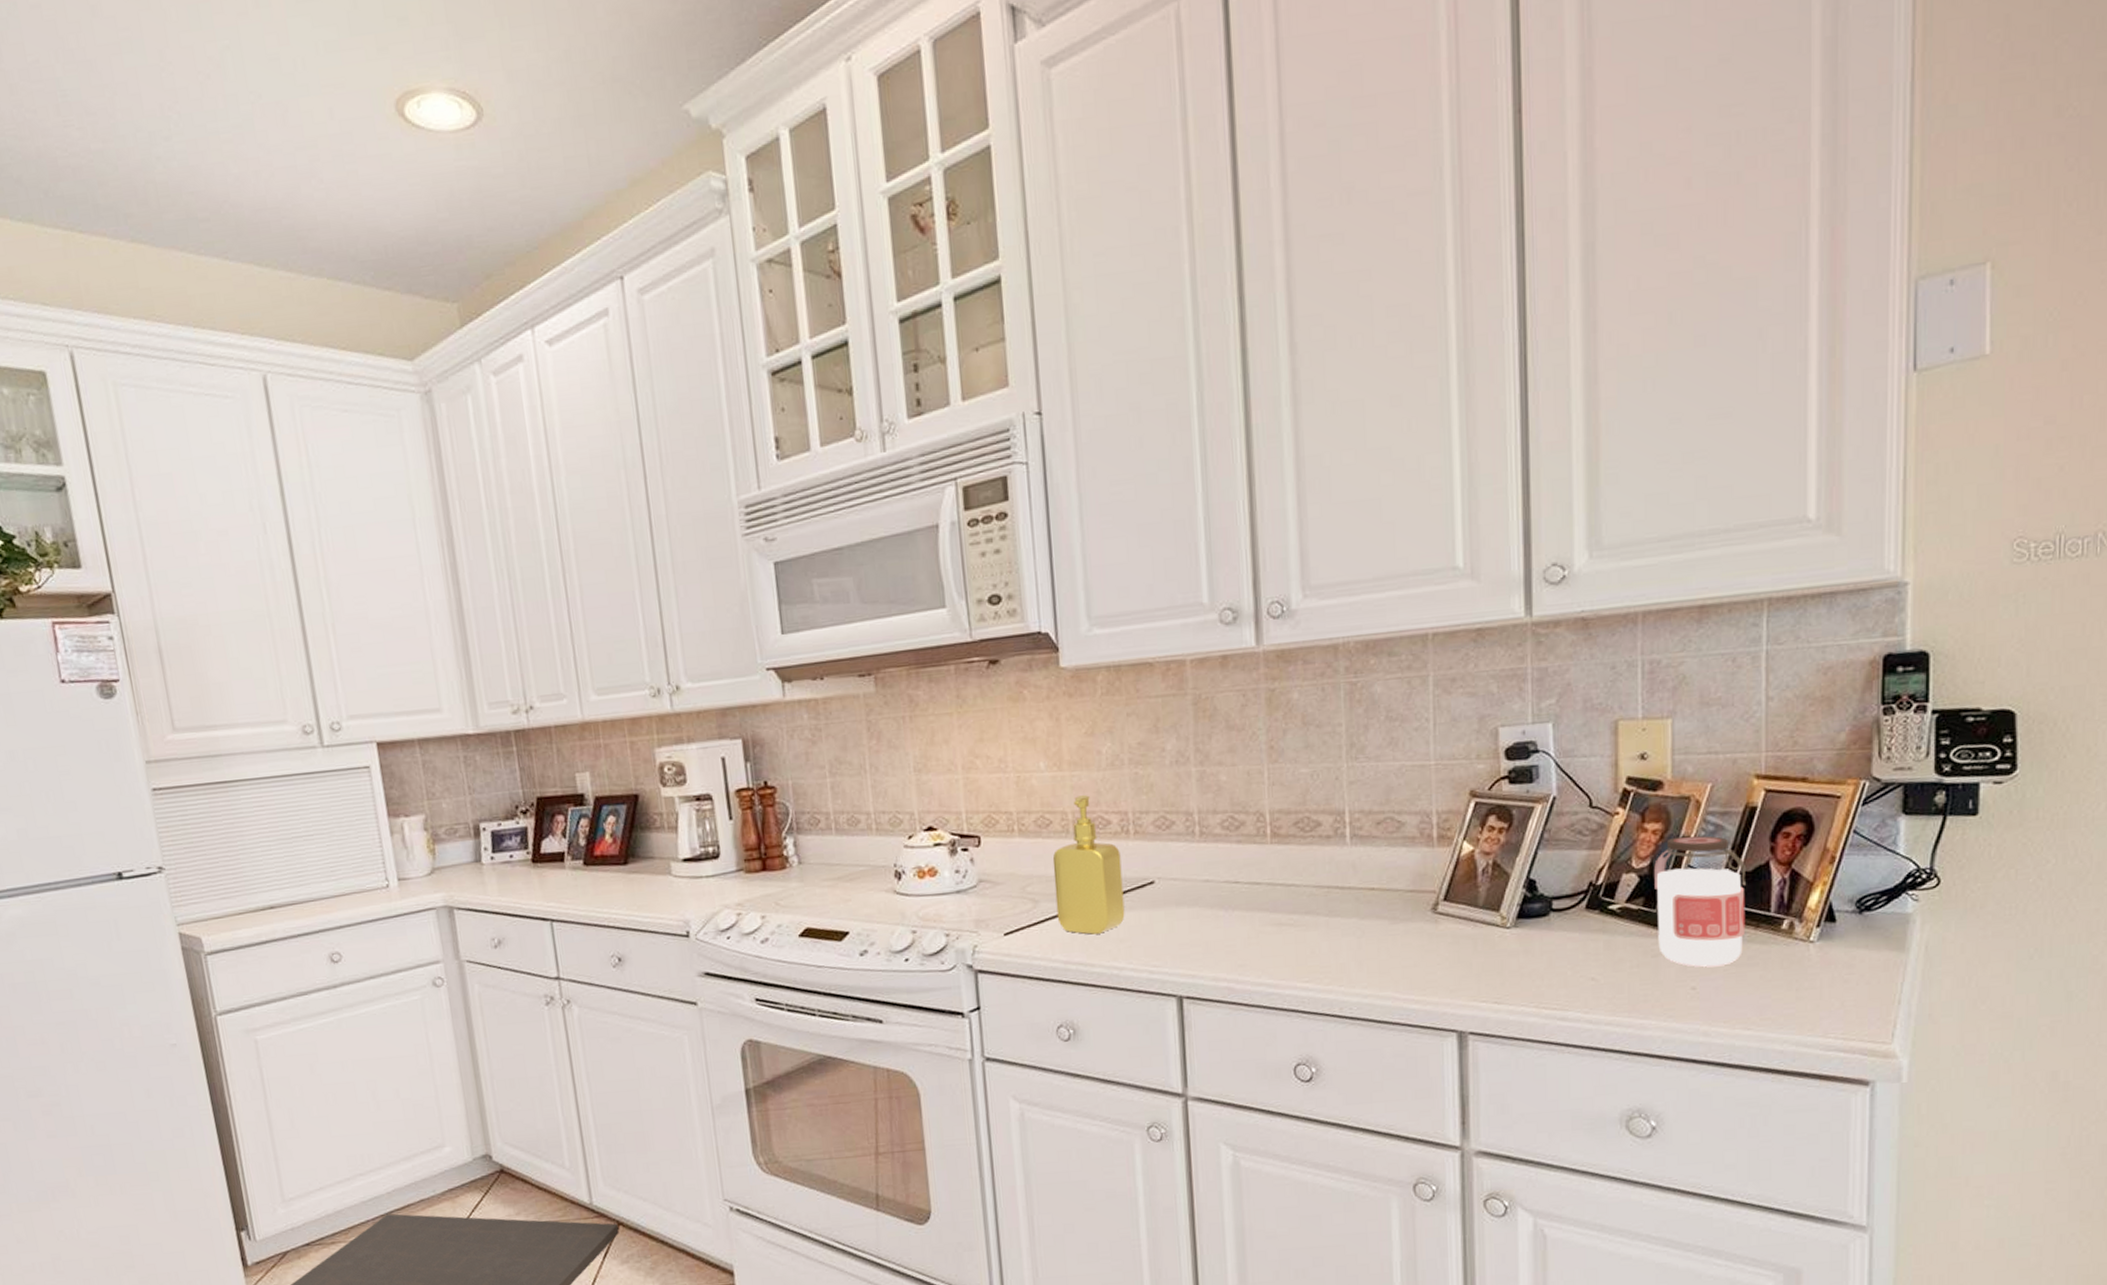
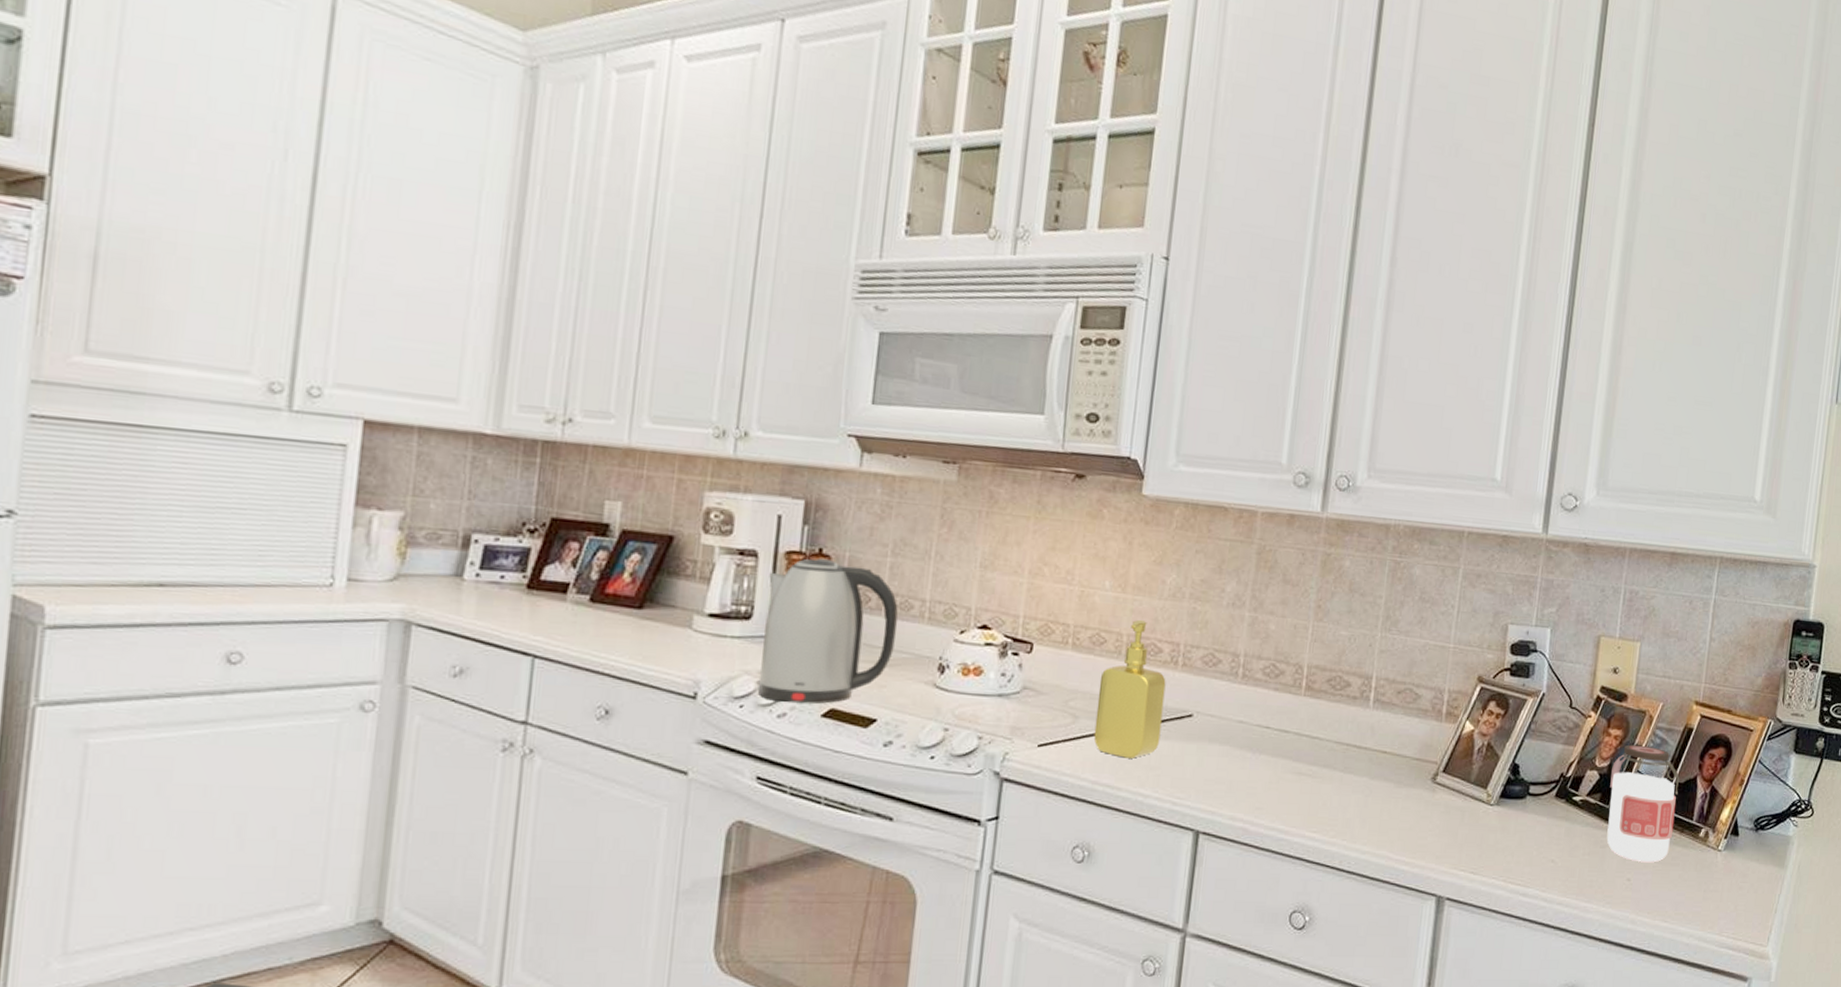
kettle: none [726,789,851,929] -> present [757,558,898,705]

